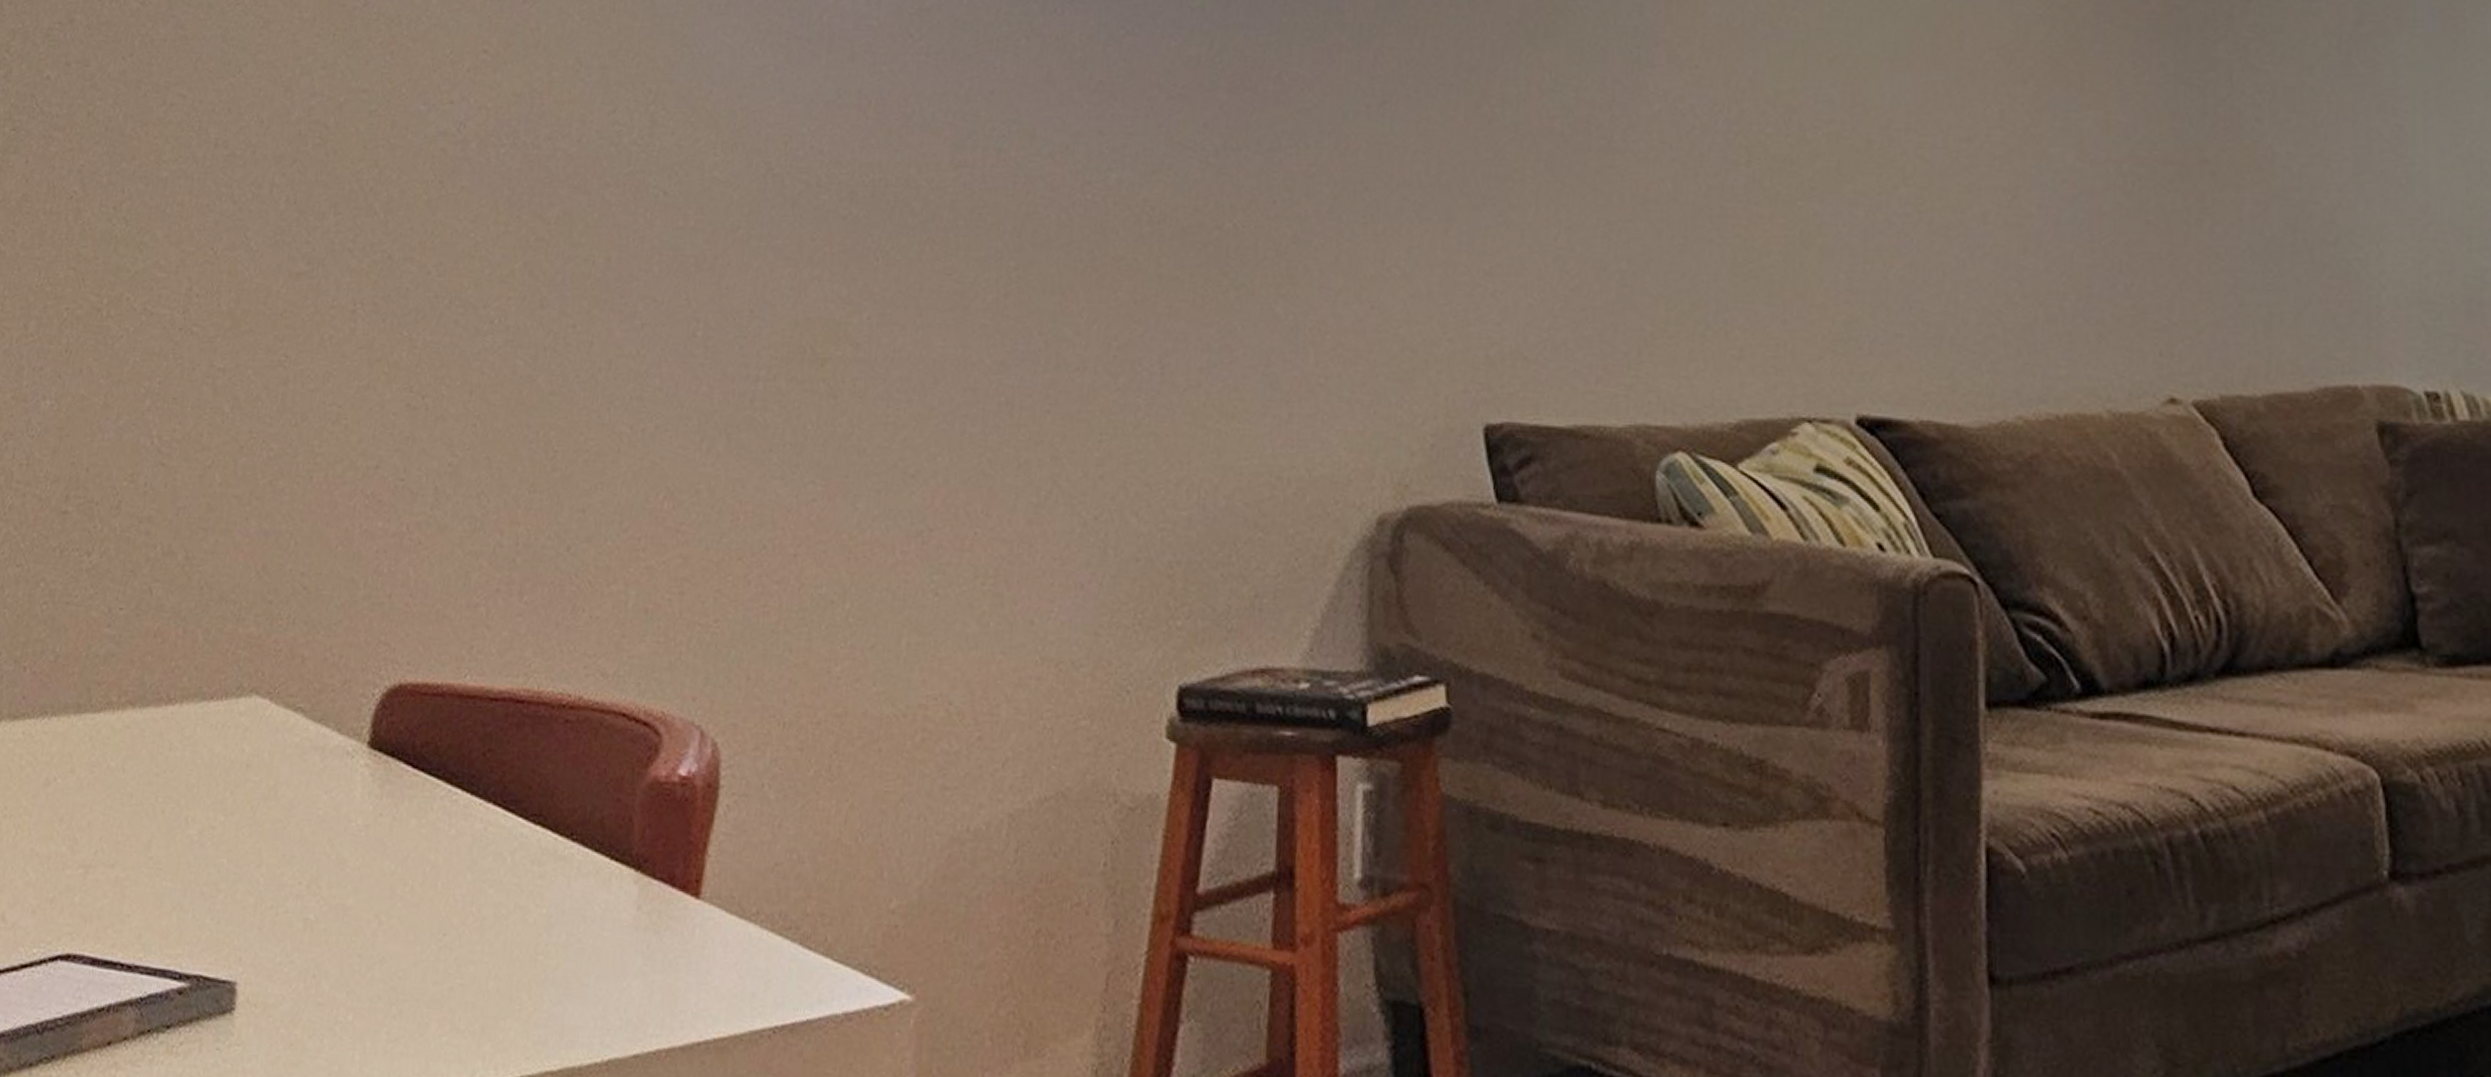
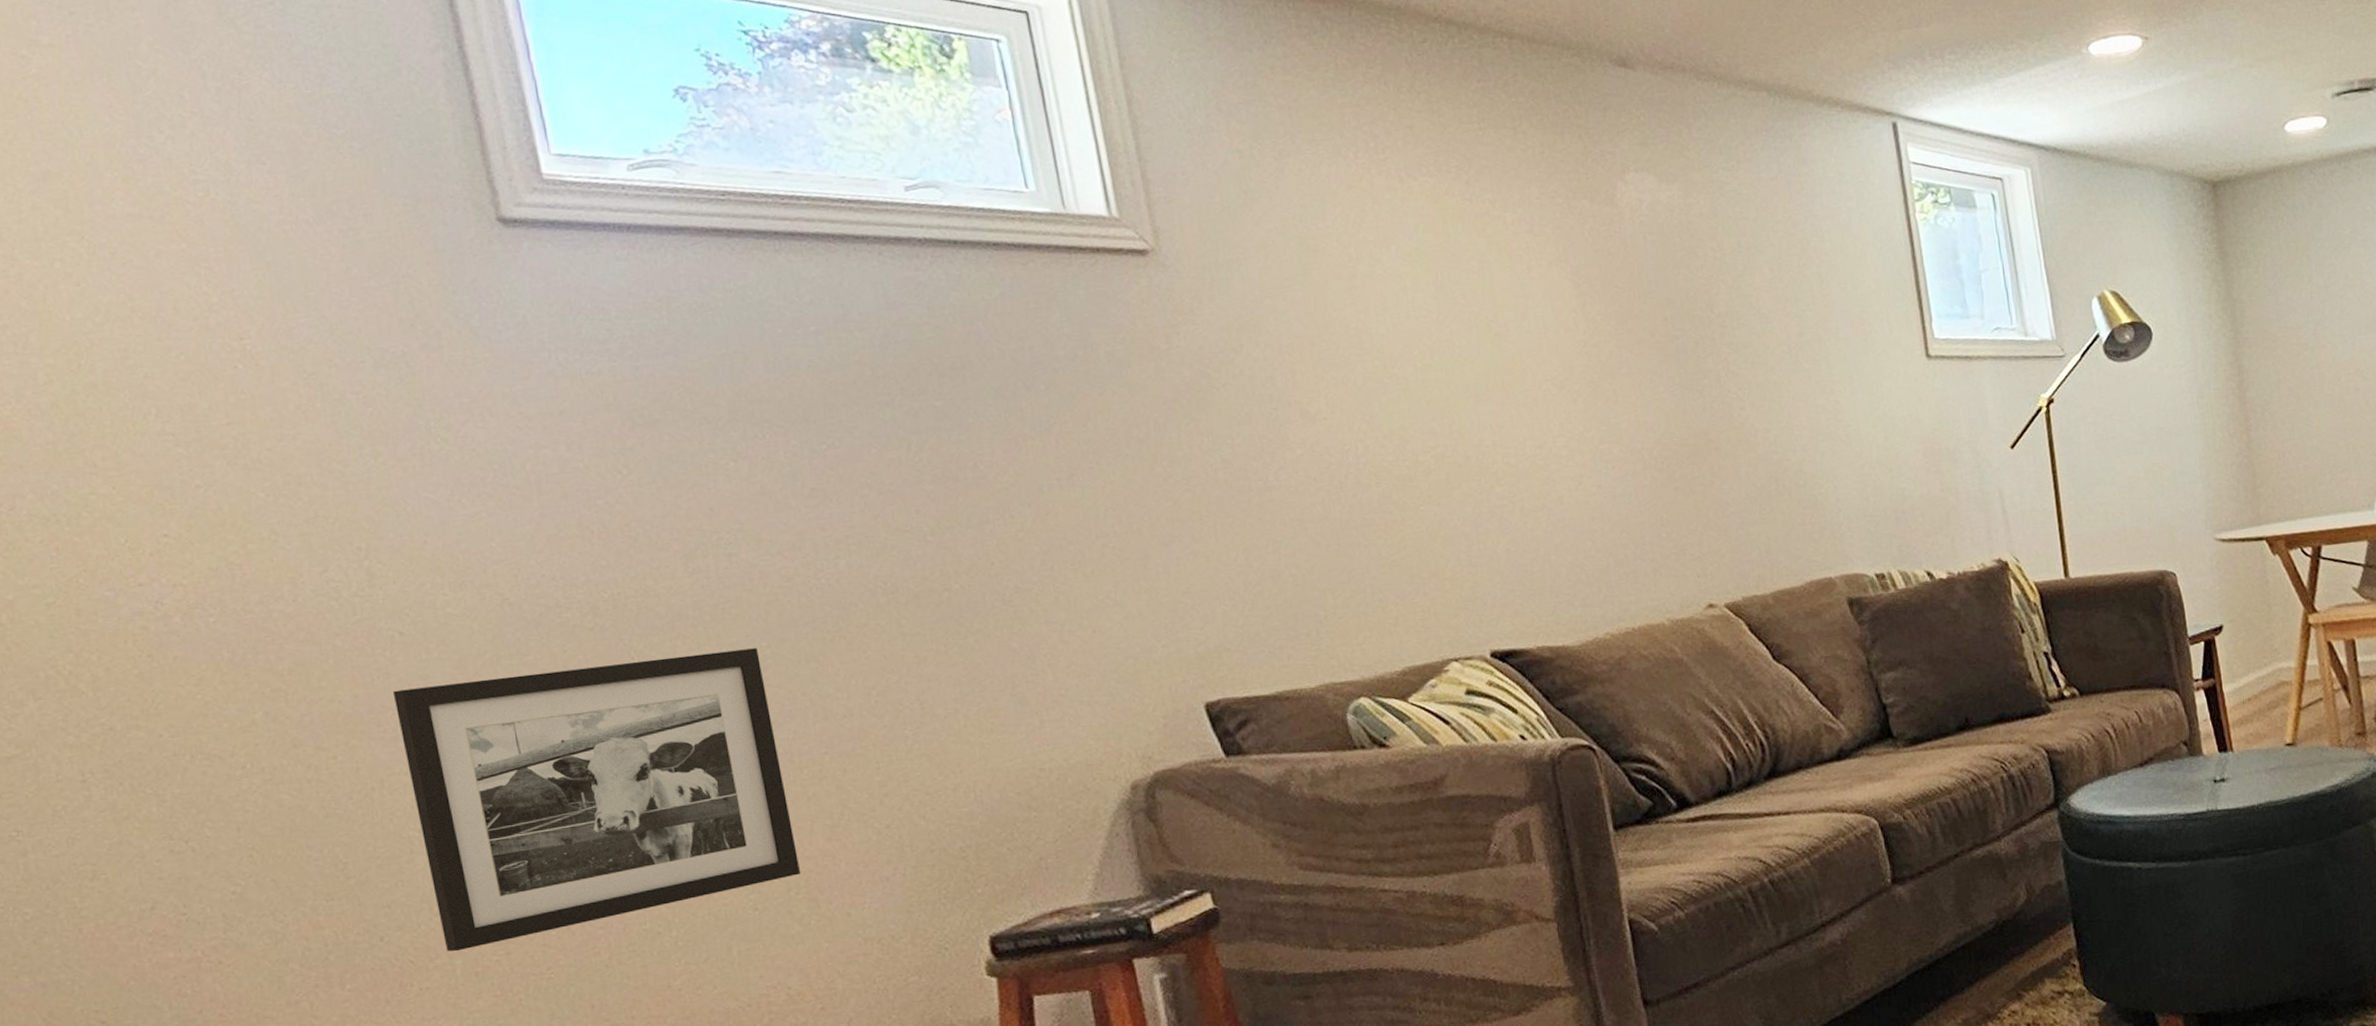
picture frame: none [625,258,1005,580] -> present [392,648,801,952]

